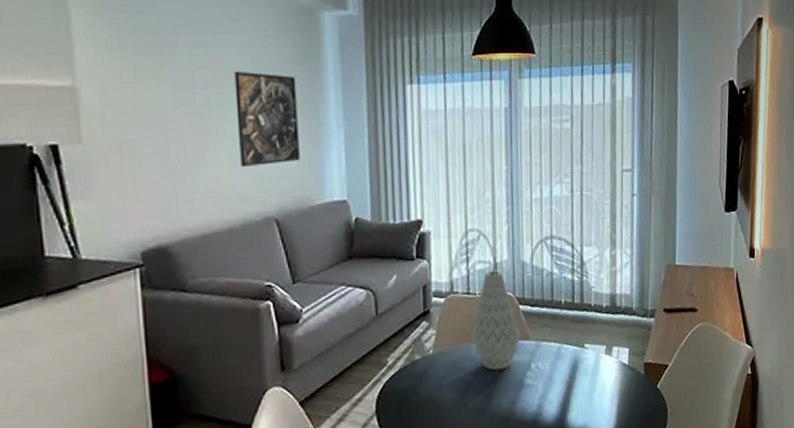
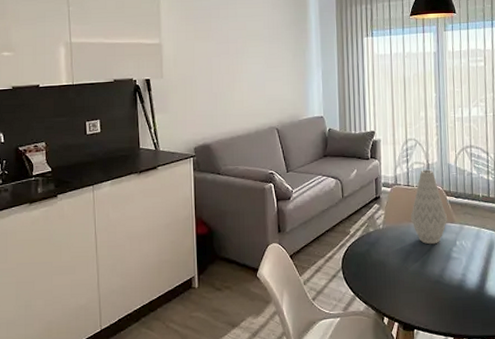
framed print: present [234,70,300,168] -> none [253,31,293,94]

